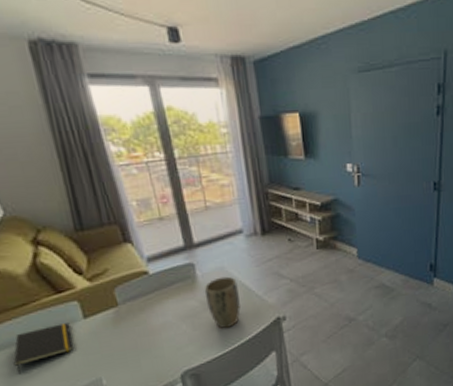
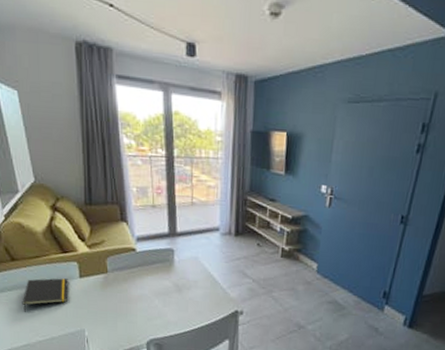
plant pot: present [204,276,241,328] -> none [178,265,207,310]

